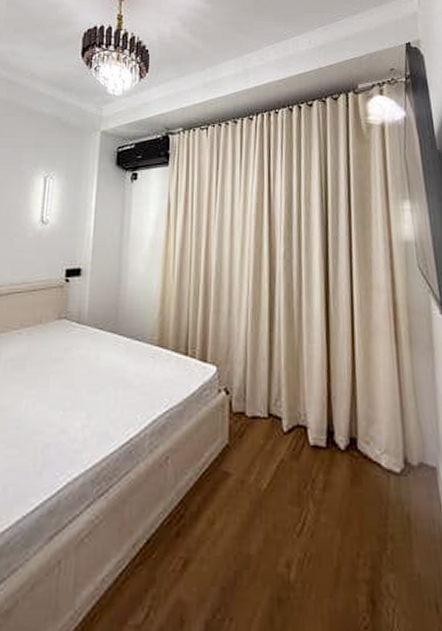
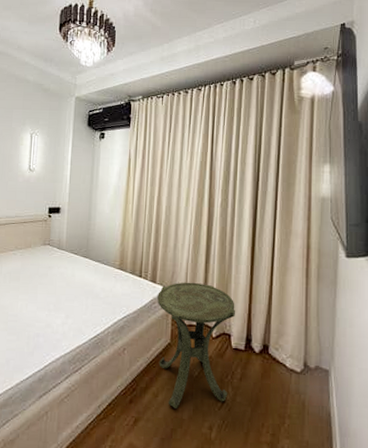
side table: none [209,358,311,540] -> present [157,282,235,408]

